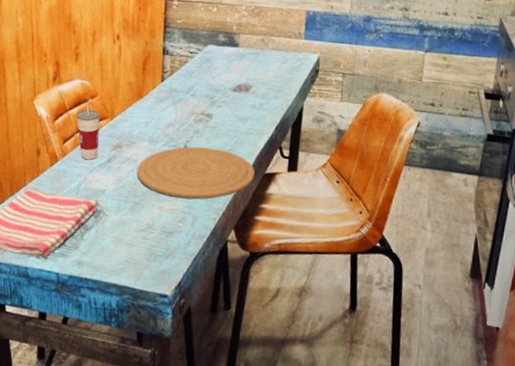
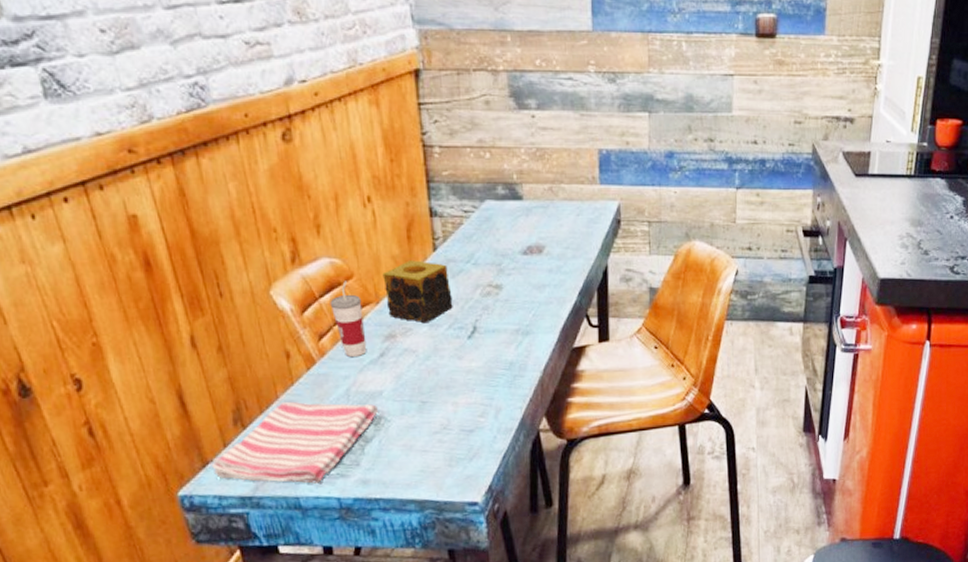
candle: none [118,87,171,139] -> present [382,260,453,324]
plate: present [136,146,255,200] -> none [418,325,562,389]

